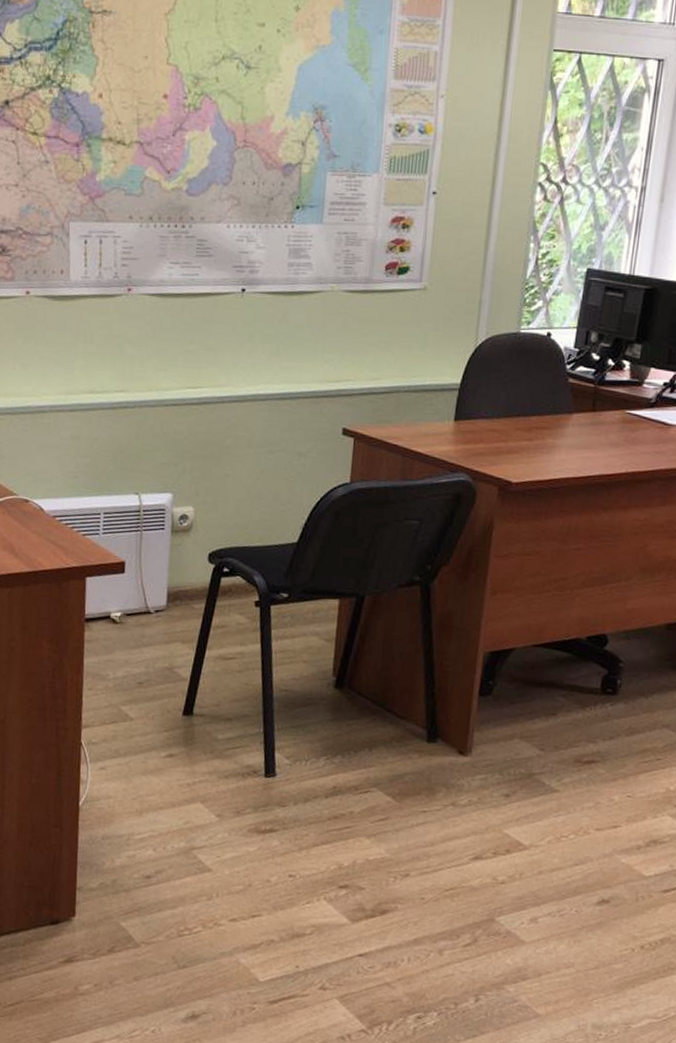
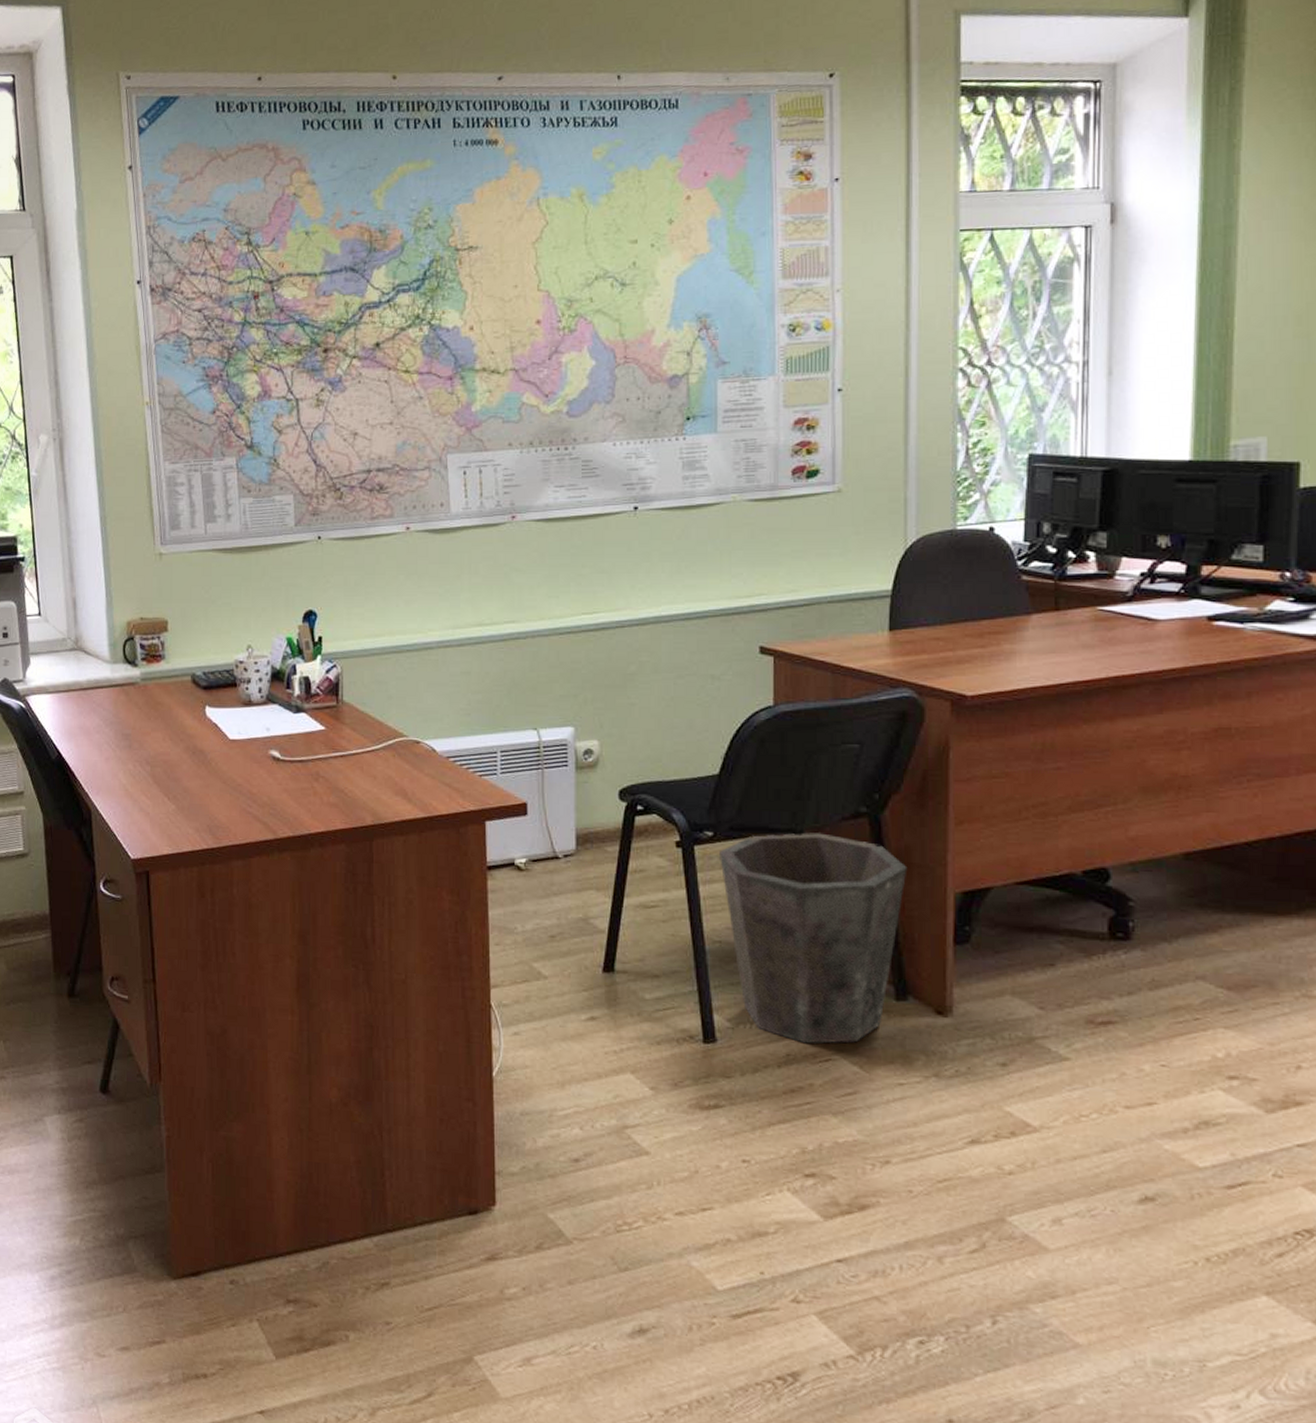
waste bin: none [292,597,448,778] -> present [720,832,908,1044]

